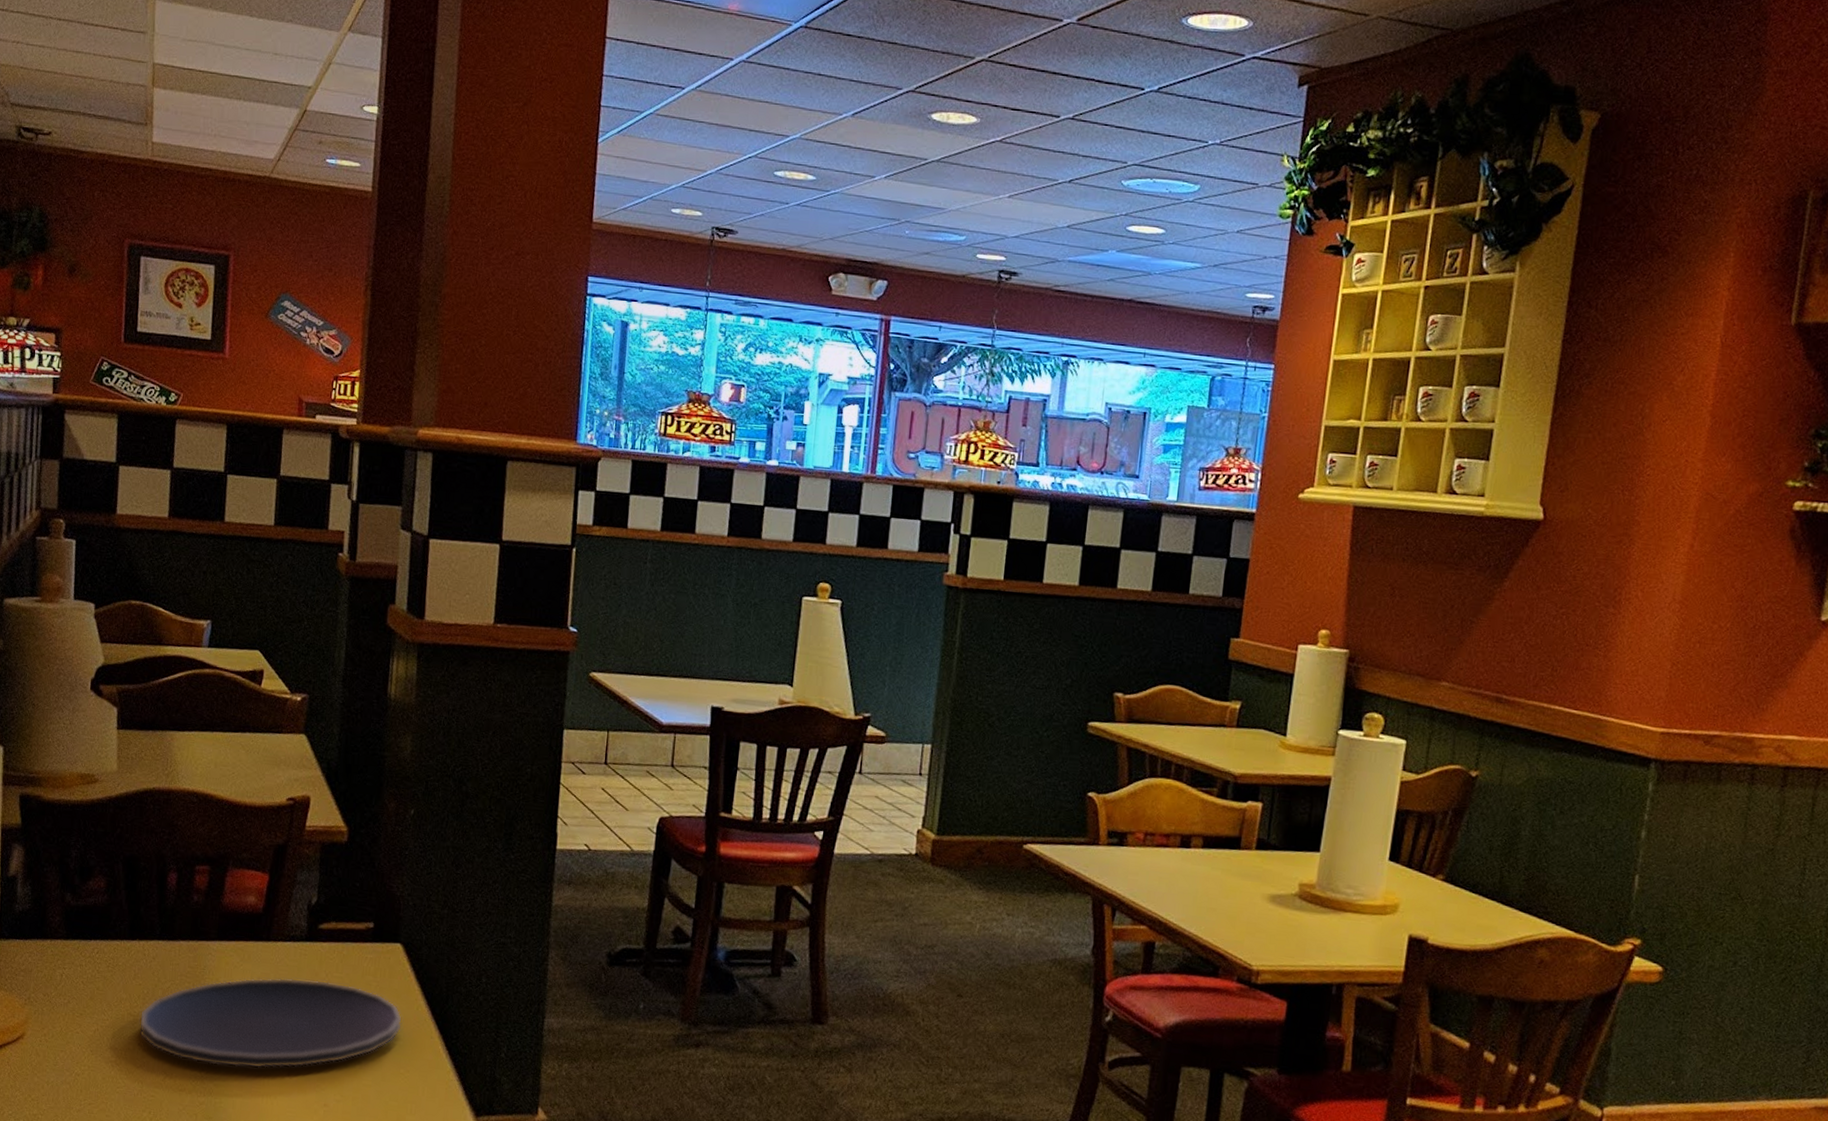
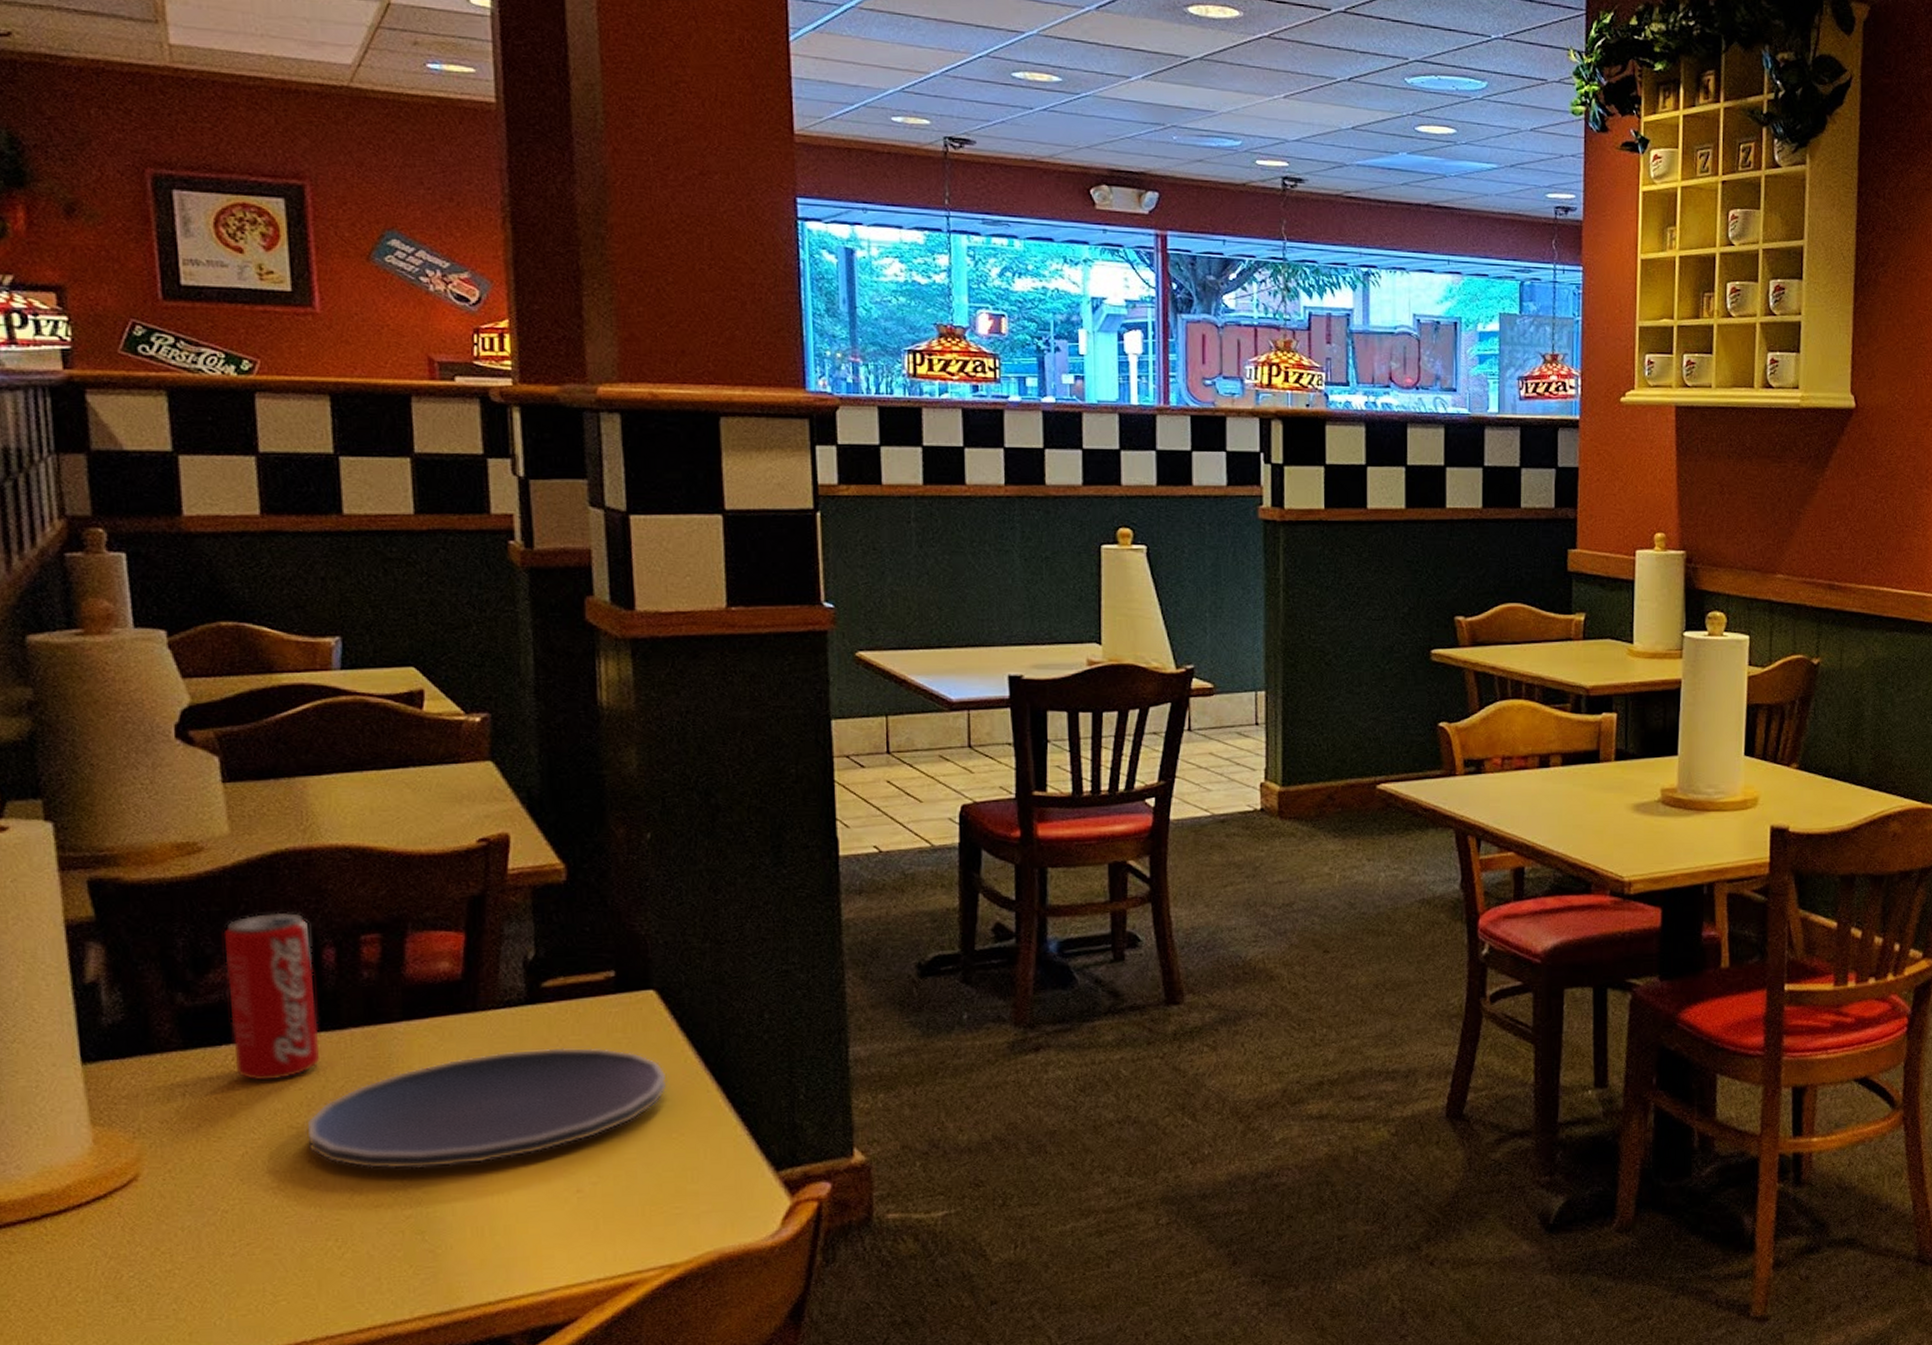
beverage can: none [98,838,161,974] -> present [223,912,321,1081]

